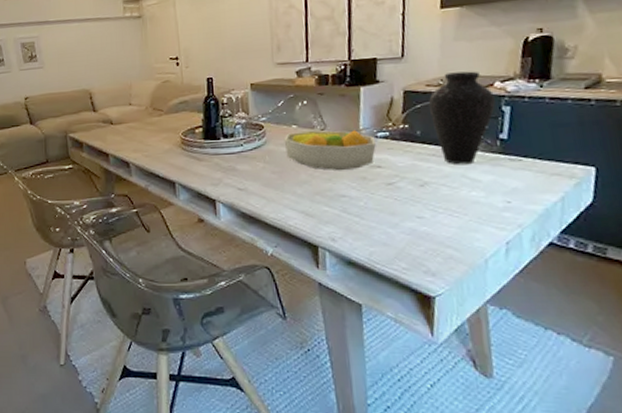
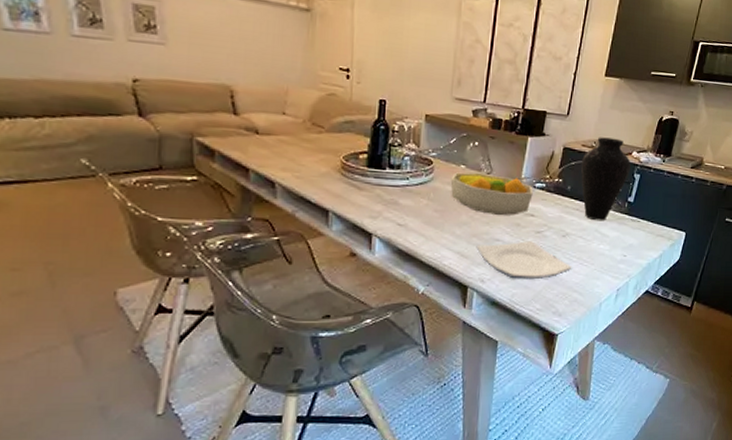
plate: none [320,194,439,237] -> present [476,241,572,280]

